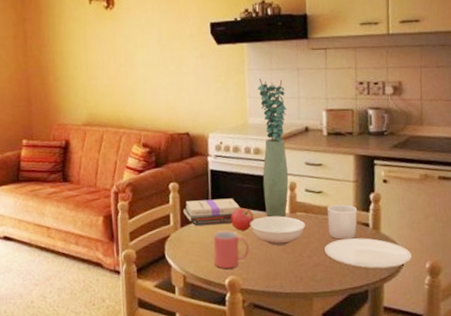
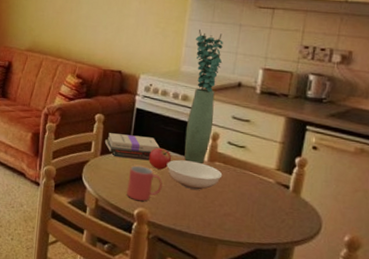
plate: present [324,238,411,269] -> none [237,195,330,234]
mug: present [327,204,358,240] -> none [244,161,280,197]

